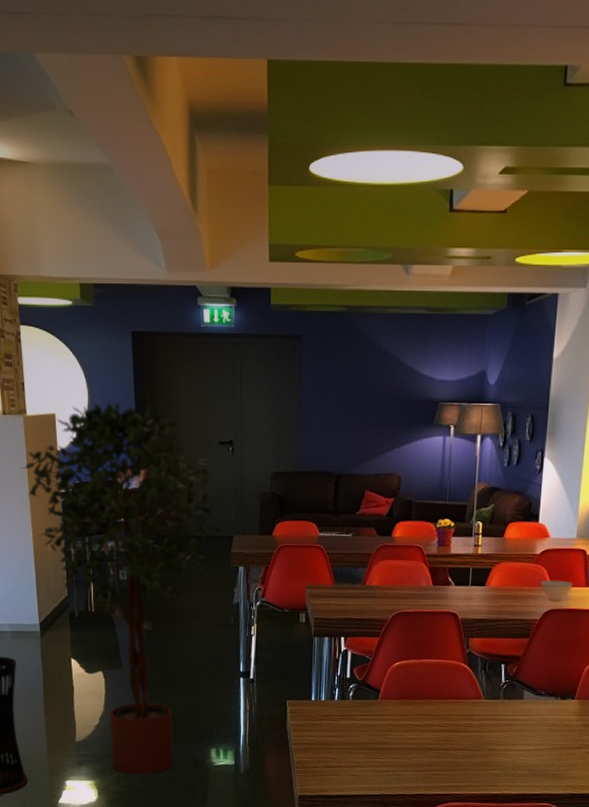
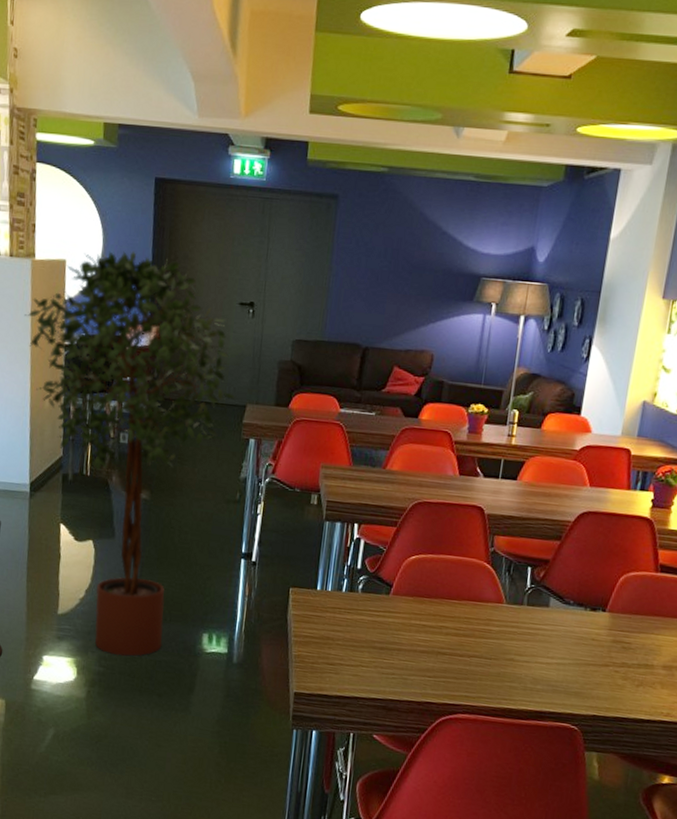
bowl: present [541,580,573,602] -> none [578,478,614,504]

